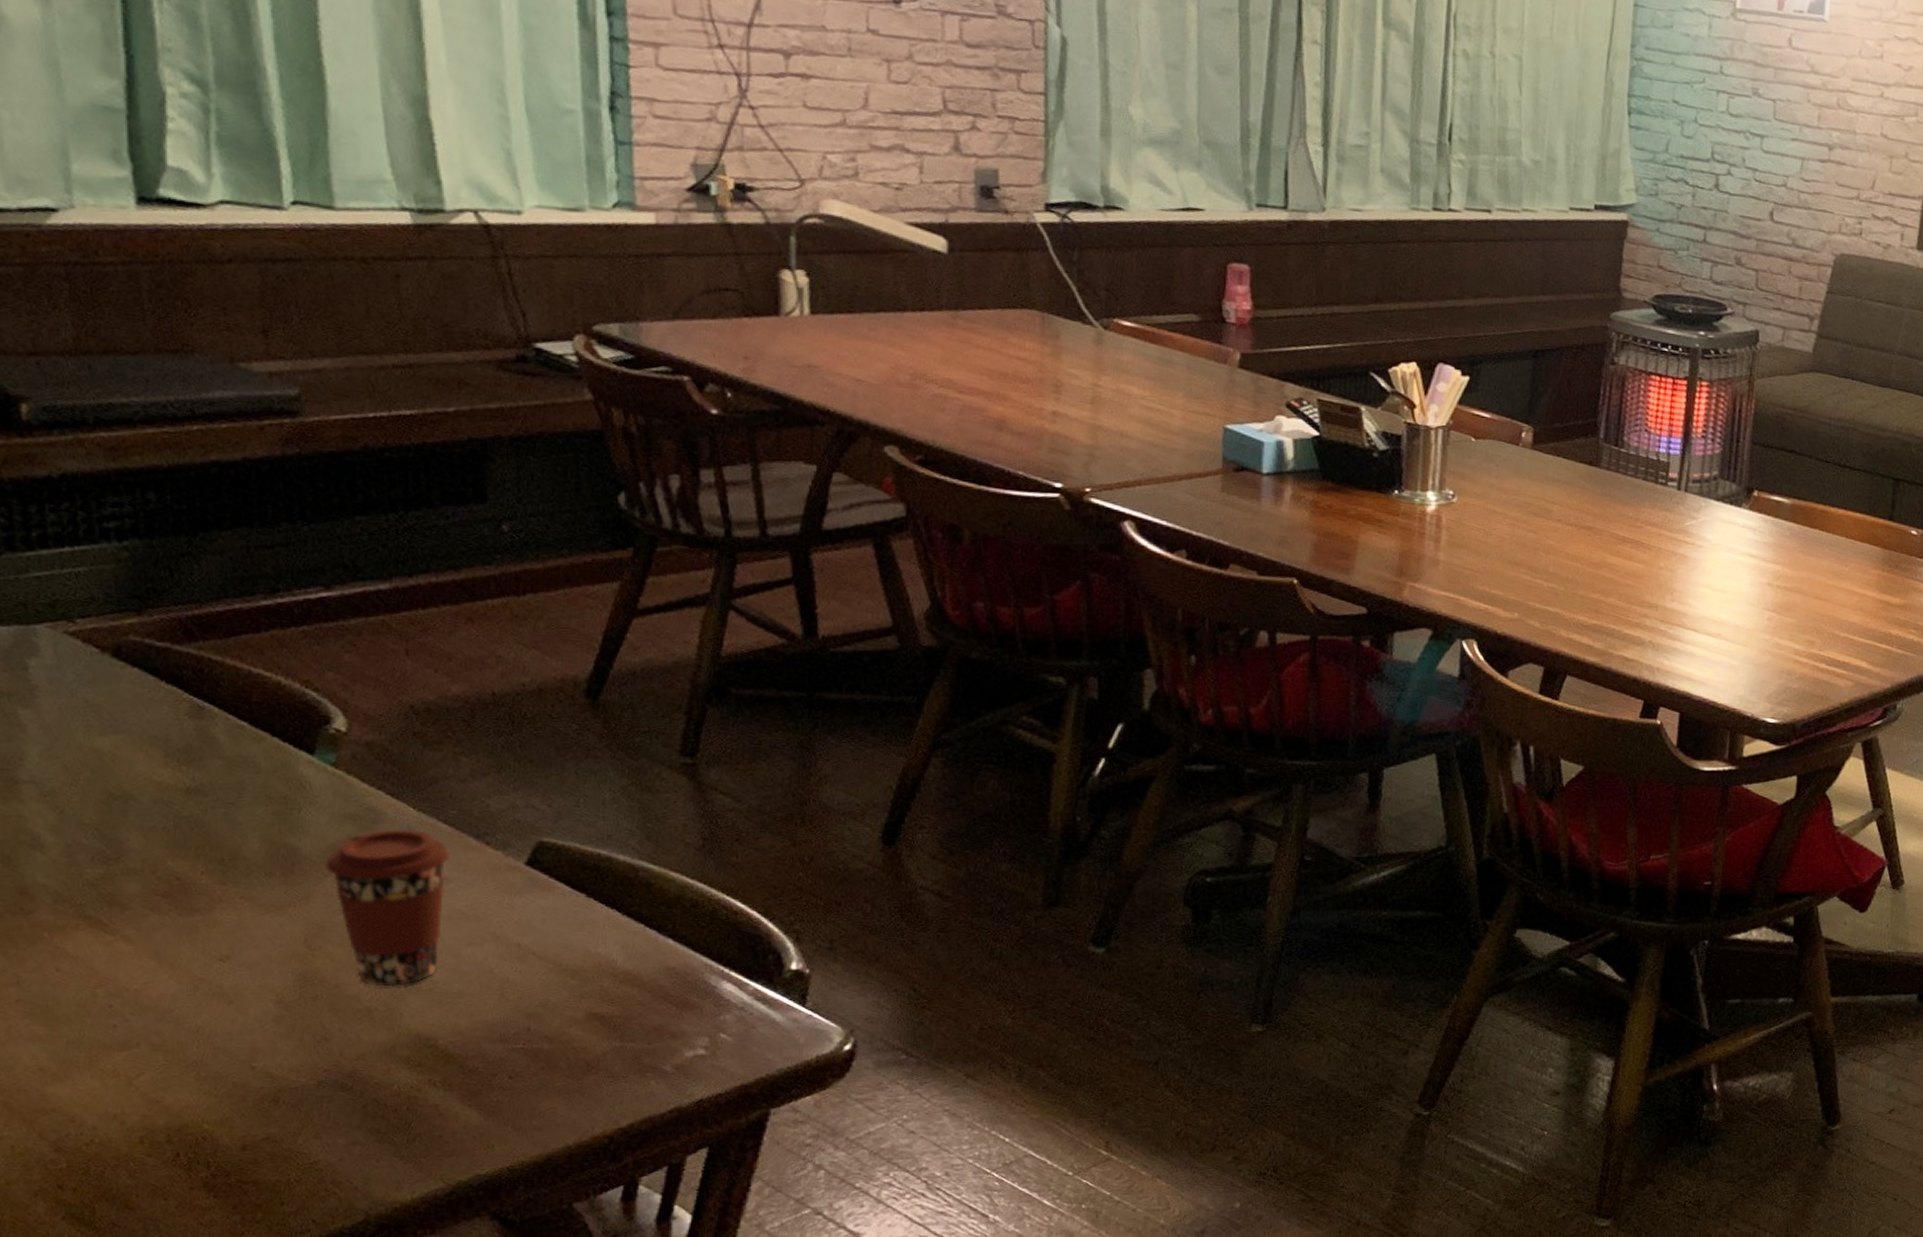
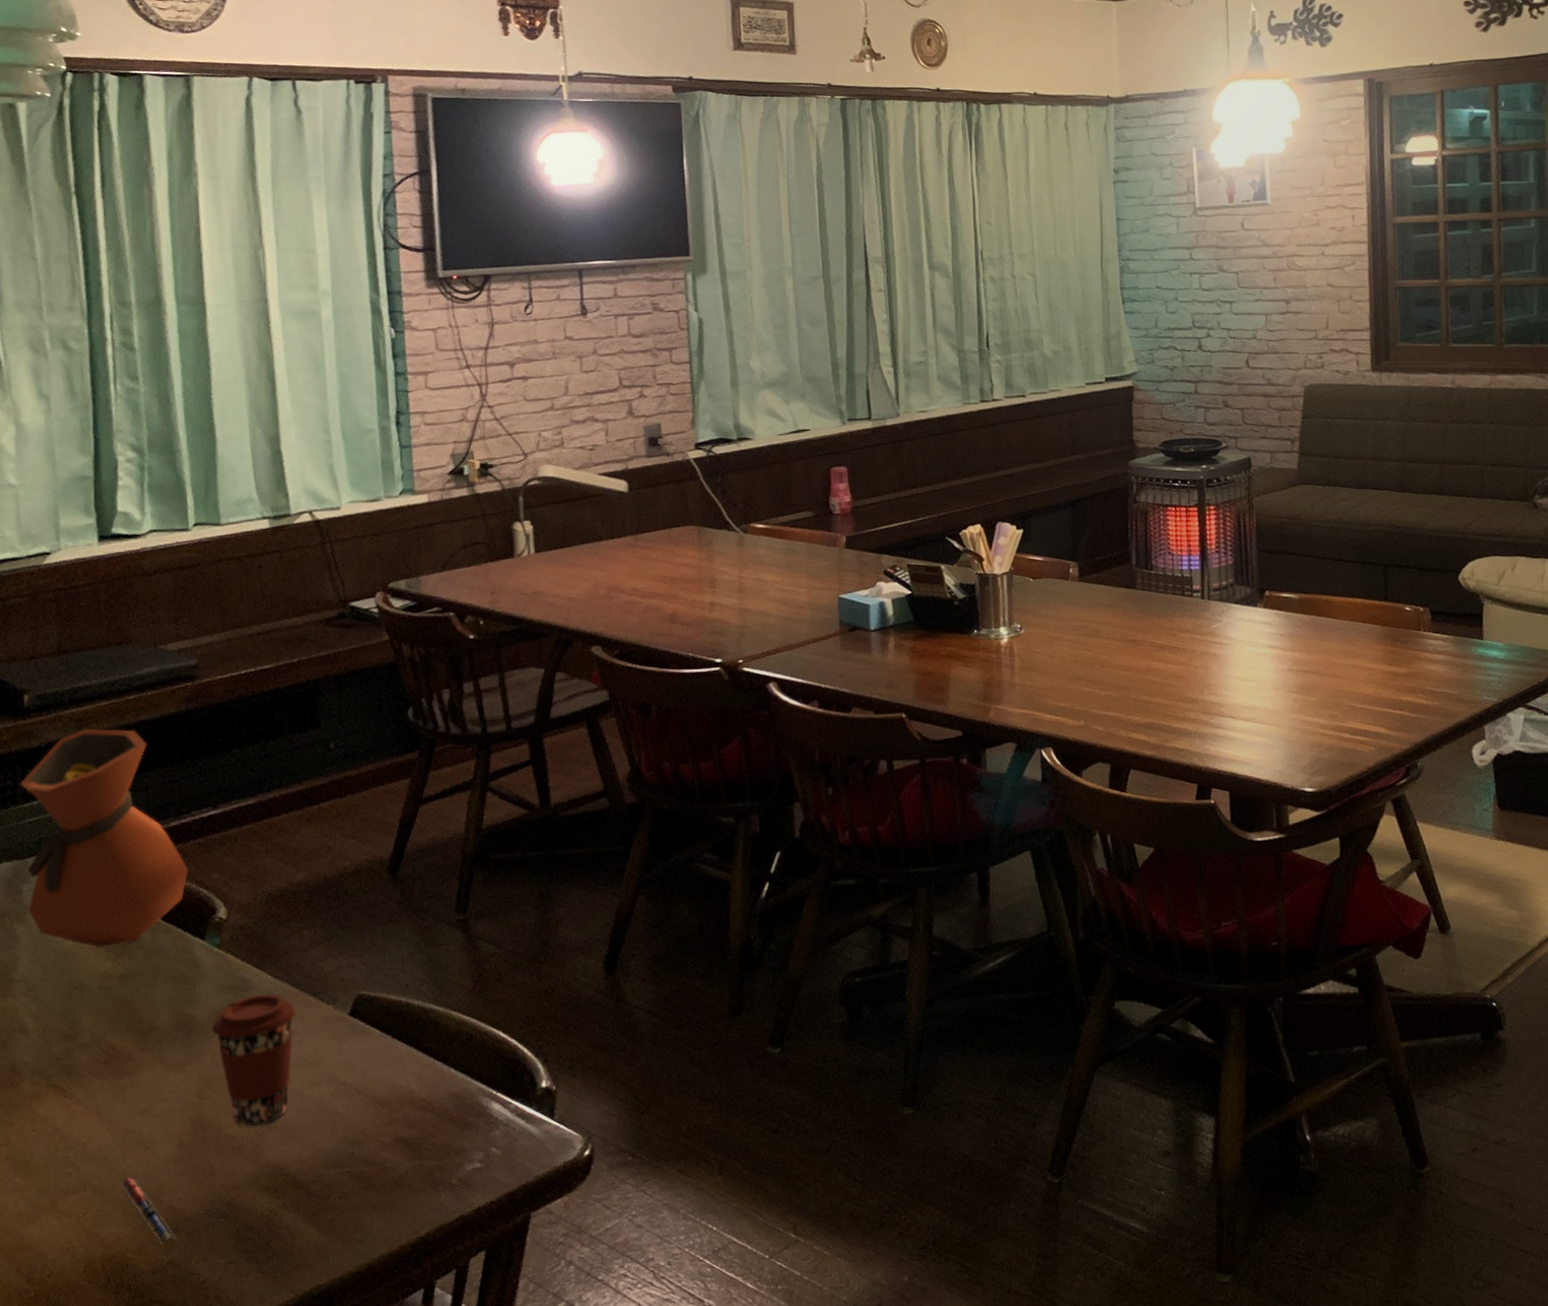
vase: none [18,462,288,751] -> present [19,728,188,948]
pen: none [192,1036,276,1117] -> present [121,1177,177,1245]

